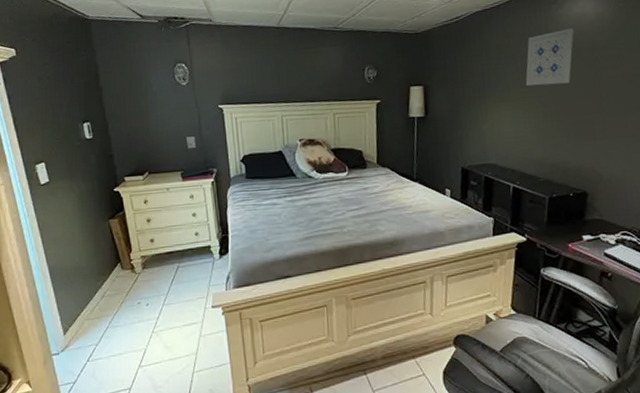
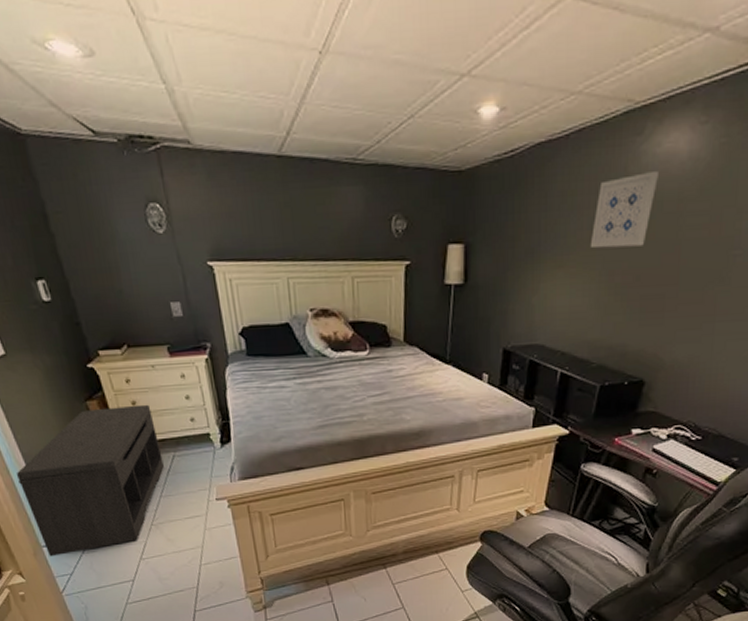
bench: none [40,221,169,365] -> present [16,404,164,557]

